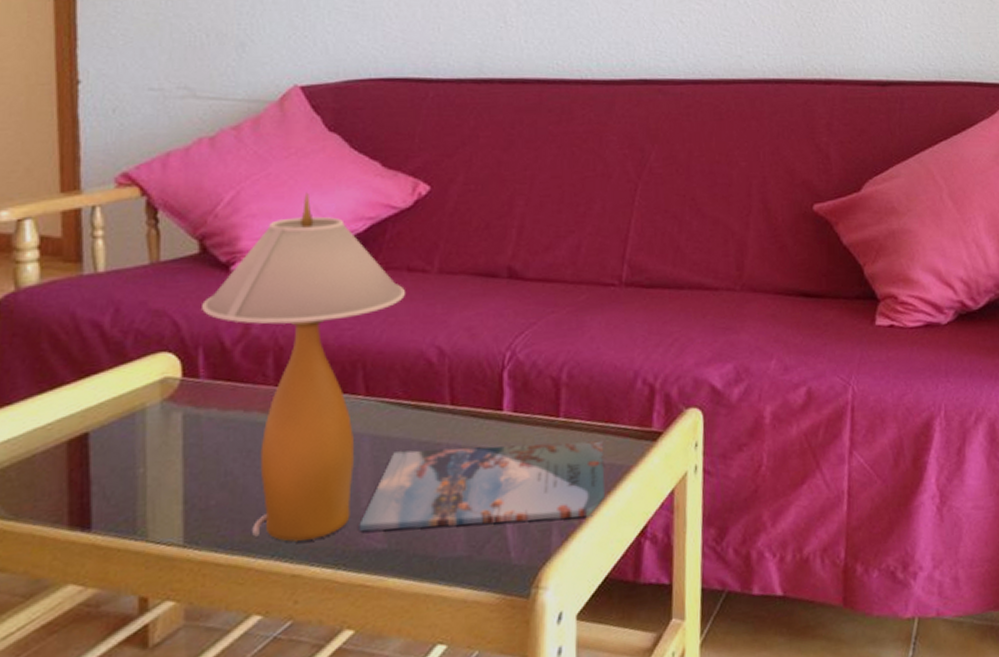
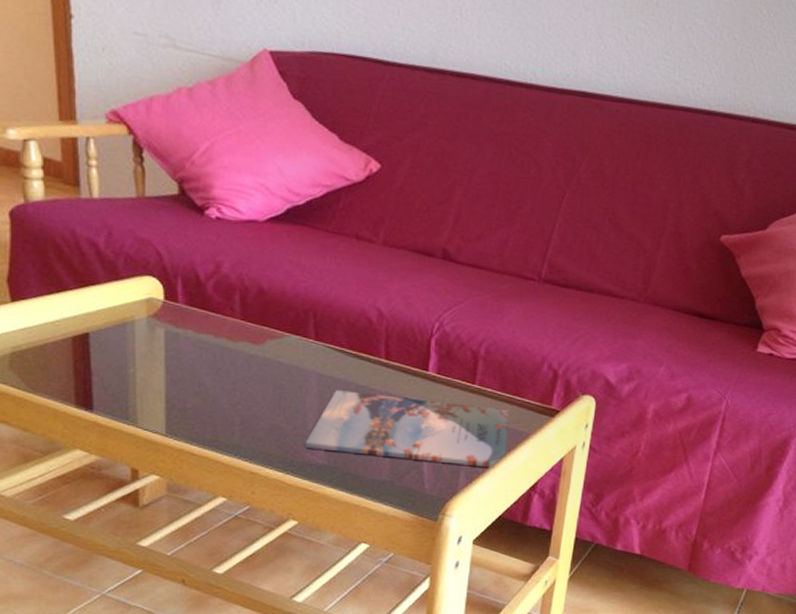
table lamp: present [202,192,406,543] -> none [181,153,354,448]

